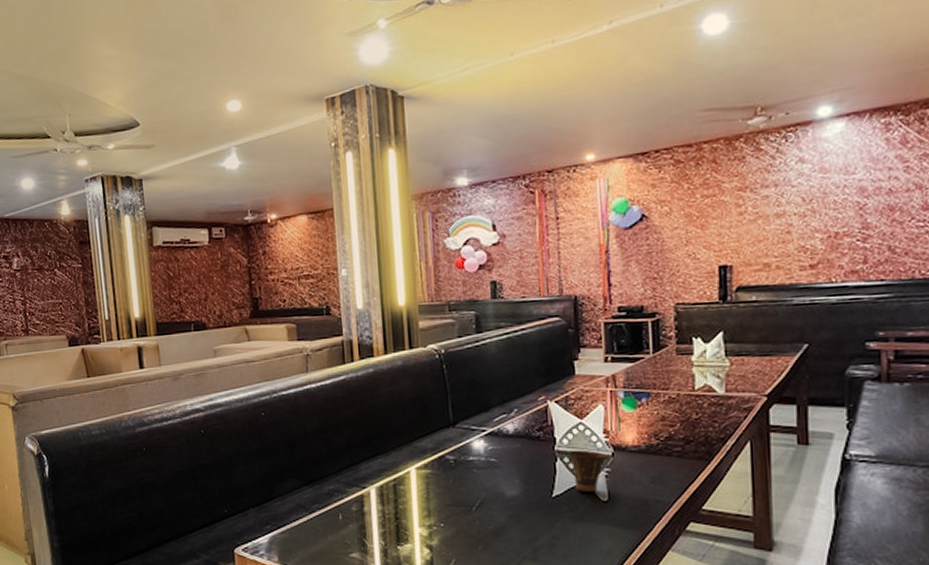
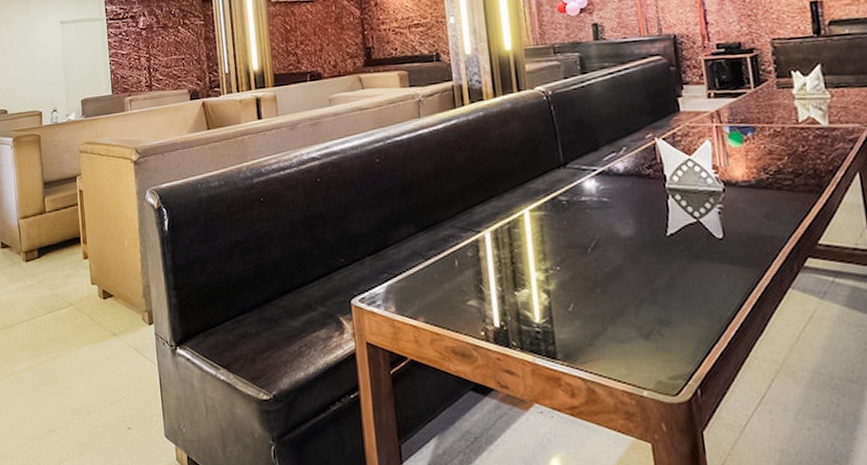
cup: present [569,450,606,493] -> none [680,186,718,230]

